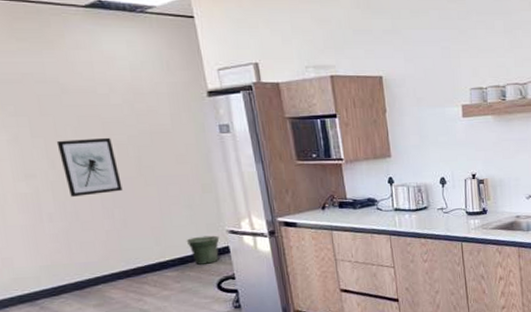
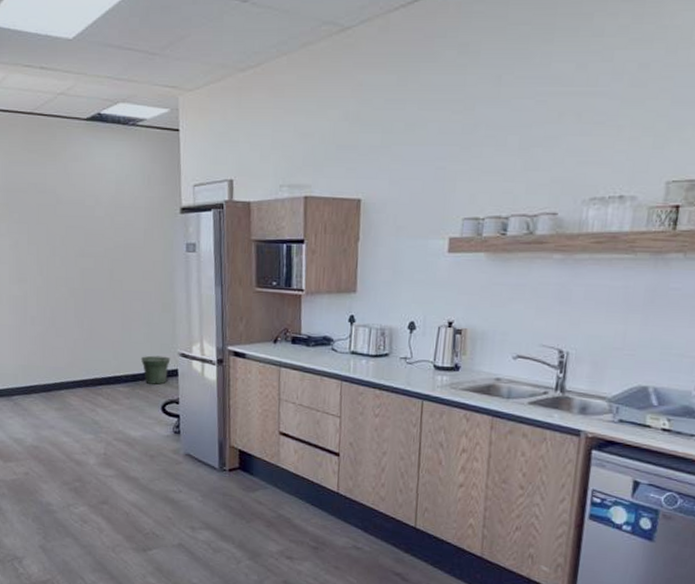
wall art: present [56,137,123,197] -> none [46,248,94,304]

